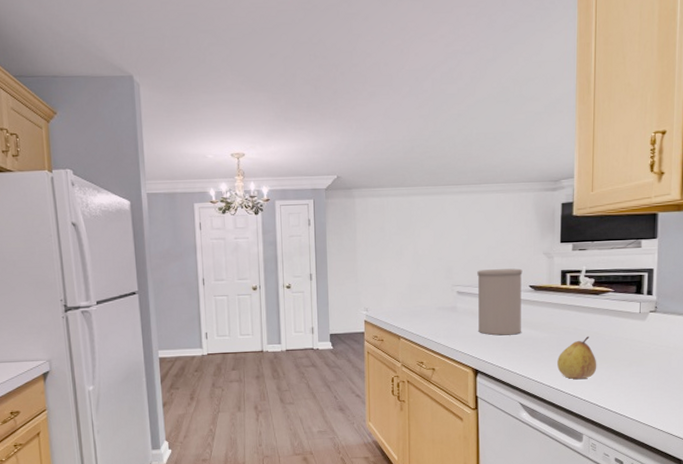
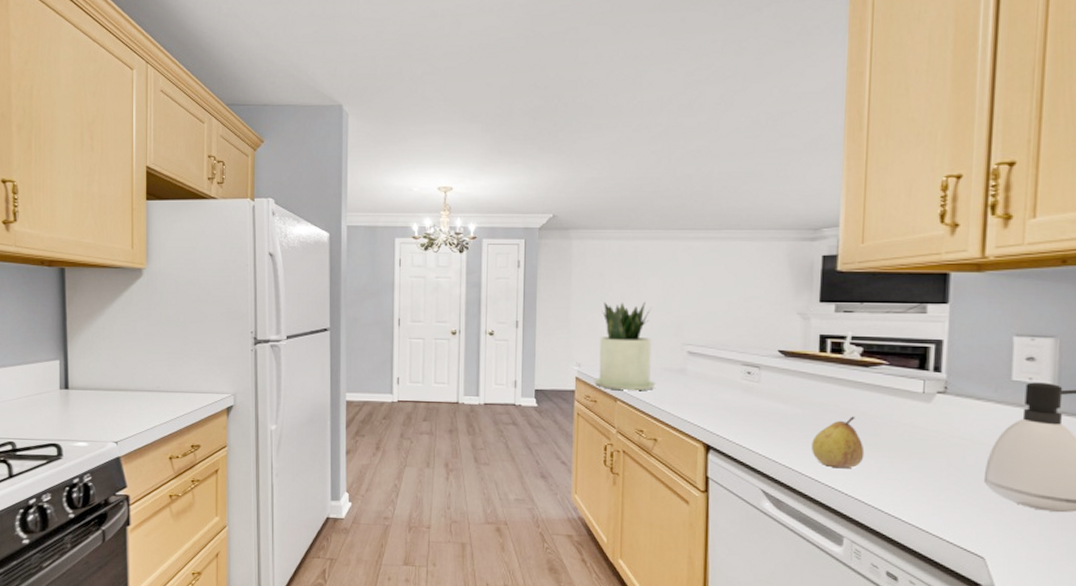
planter: none [380,250,432,330] -> present [593,301,656,391]
canister: present [477,268,523,336] -> none [712,328,771,408]

